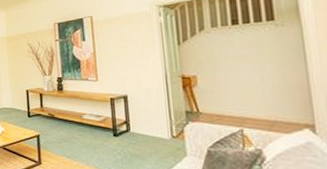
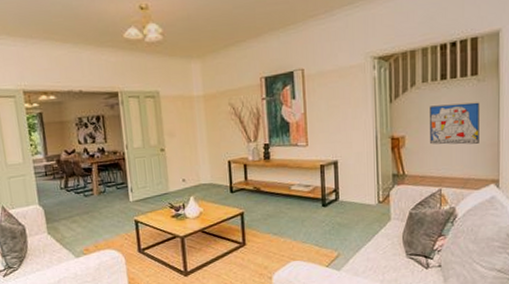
wall art: none [222,46,284,87] -> present [430,102,480,145]

